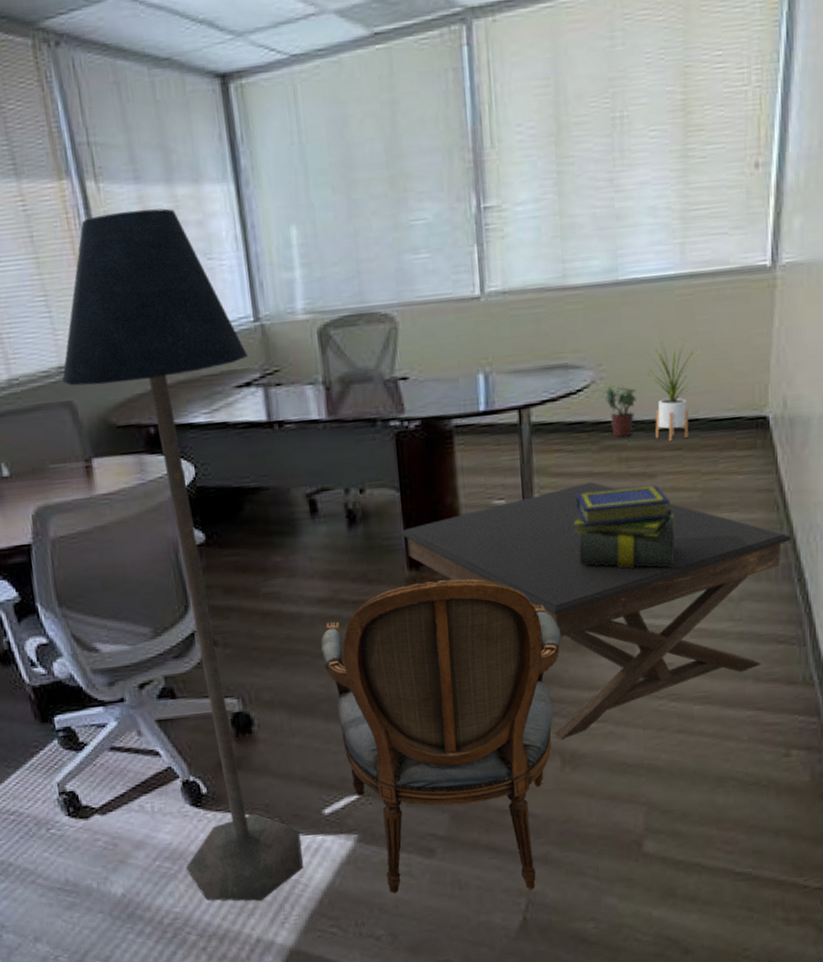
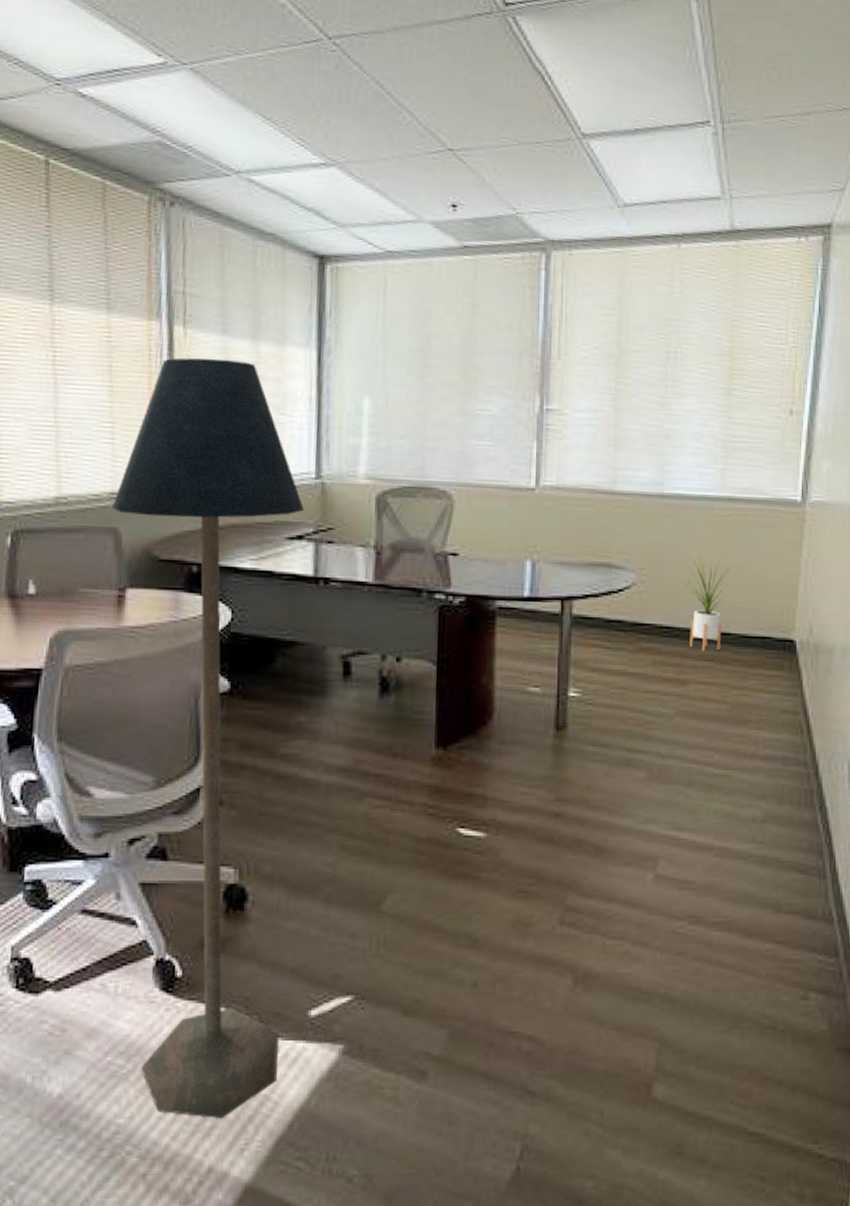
armchair: present [320,578,561,900] -> none [332,763,584,1132]
coffee table: present [400,481,792,740] -> none [431,681,815,955]
stack of books: present [574,485,675,569] -> none [605,691,703,778]
potted plant: present [603,385,637,437] -> none [643,590,675,641]

